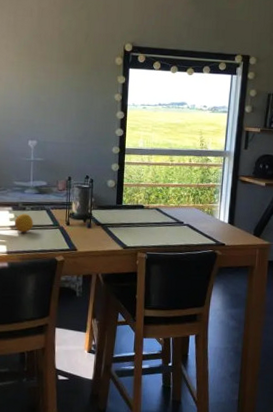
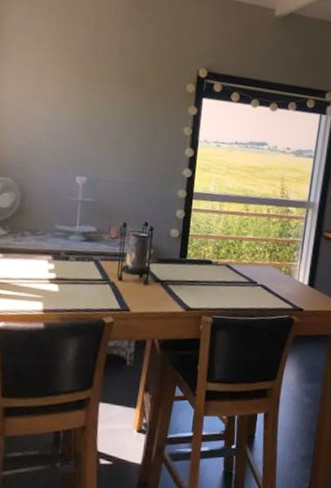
fruit: present [14,213,34,233] -> none [54,264,78,288]

